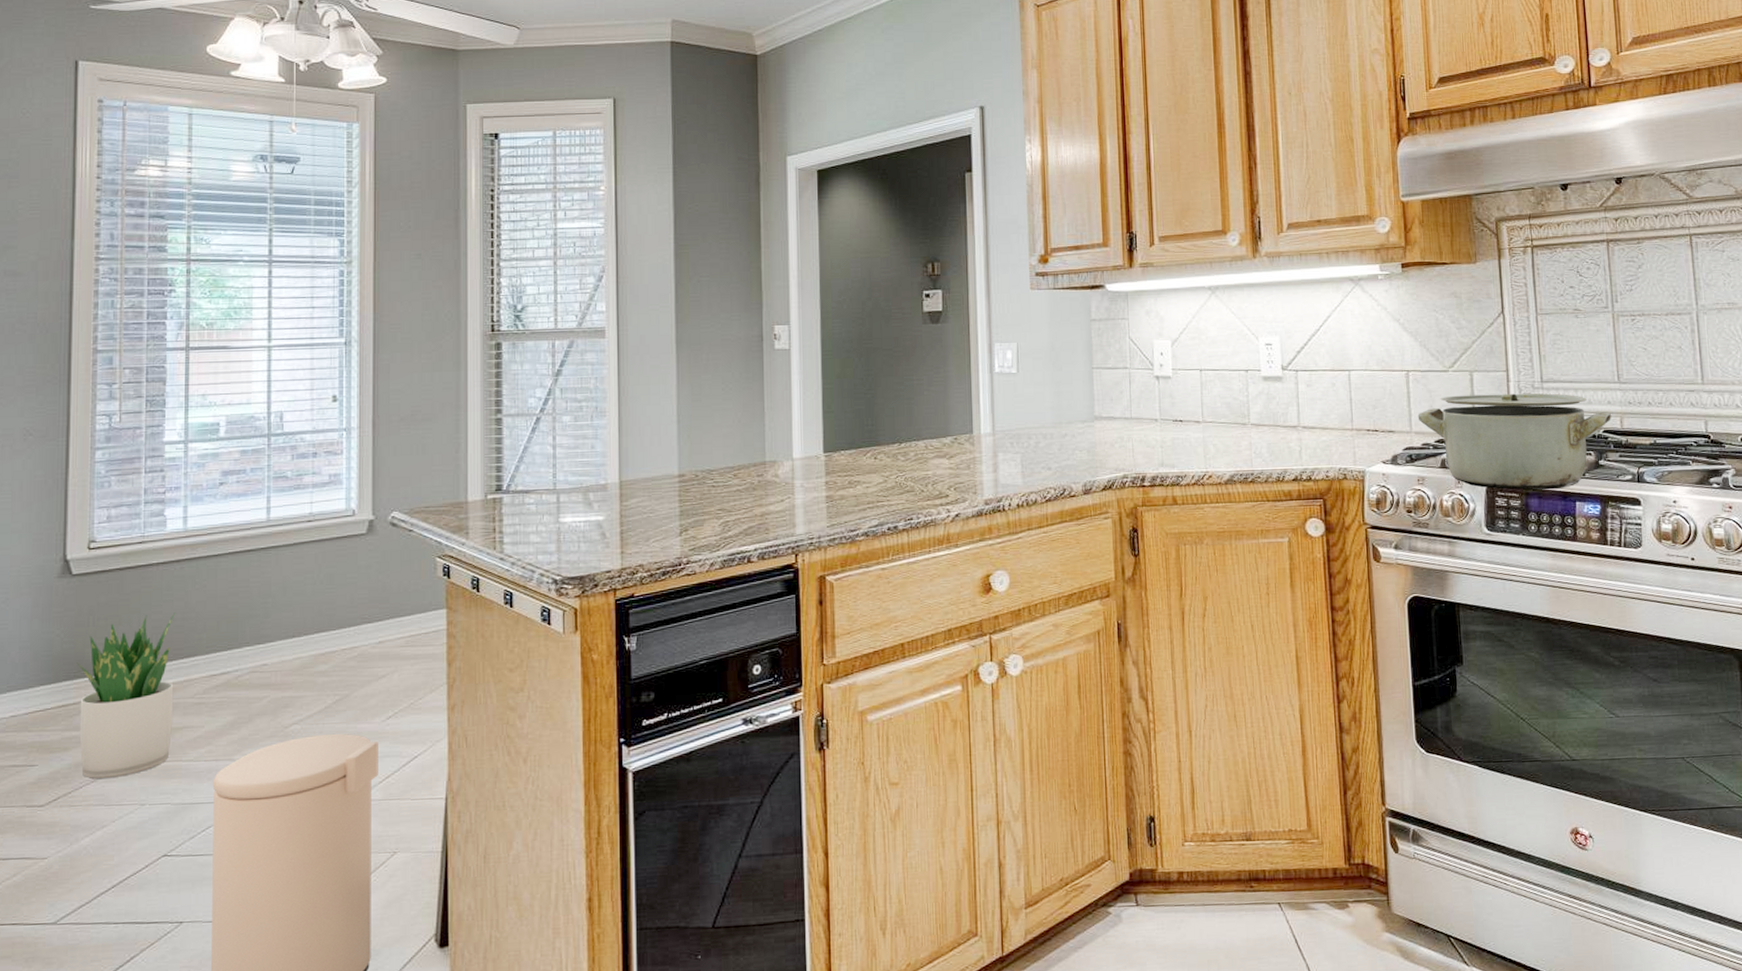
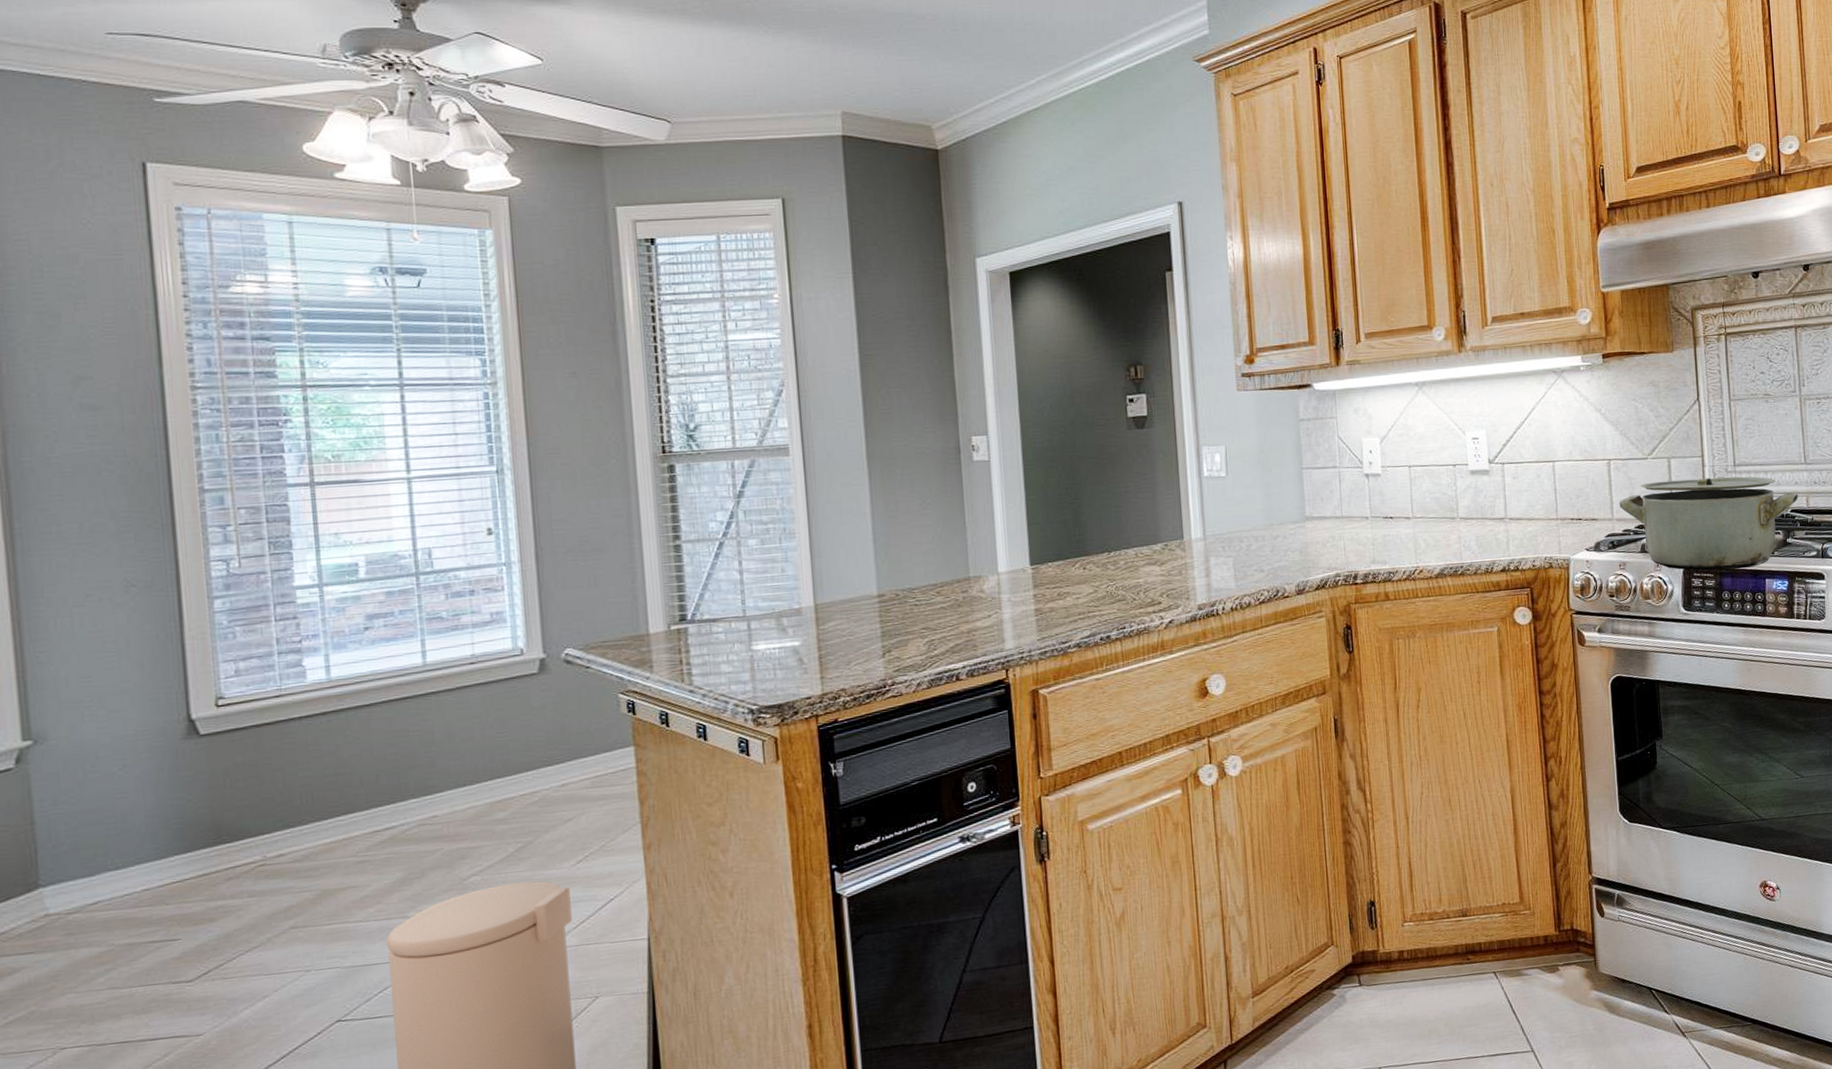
planter: present [76,612,175,779] -> none [215,768,335,949]

